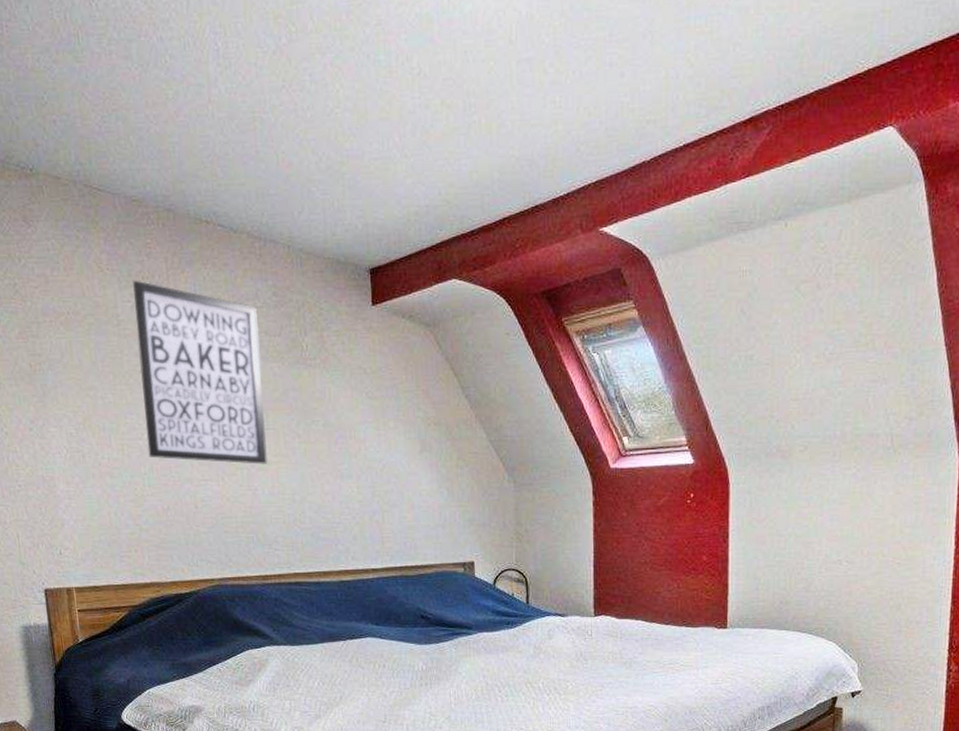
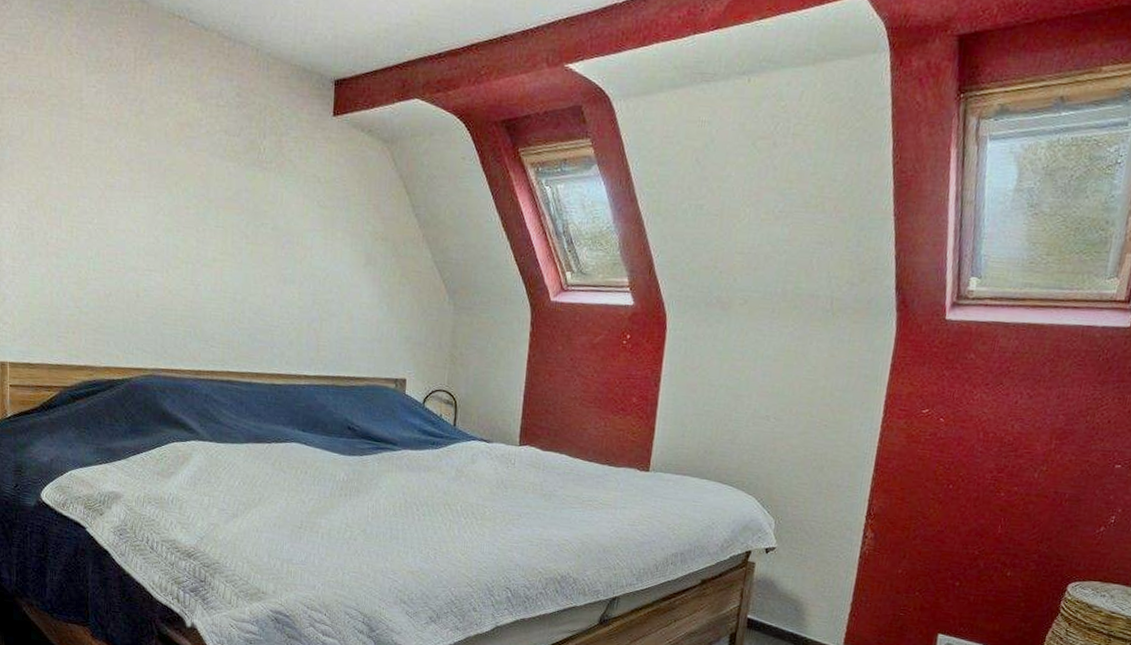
wall art: present [133,281,268,464] -> none [96,67,219,261]

